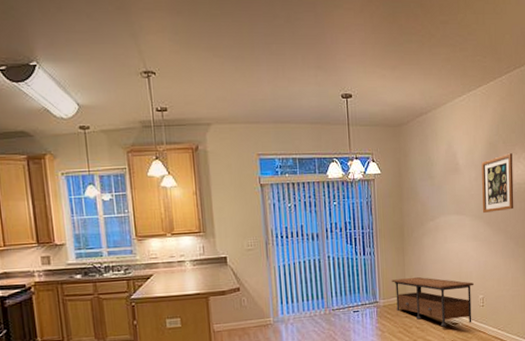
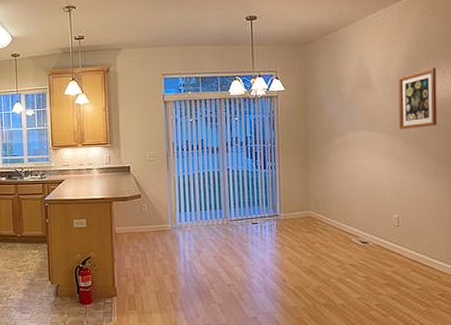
media console: present [392,277,474,327] -> none [294,193,387,245]

